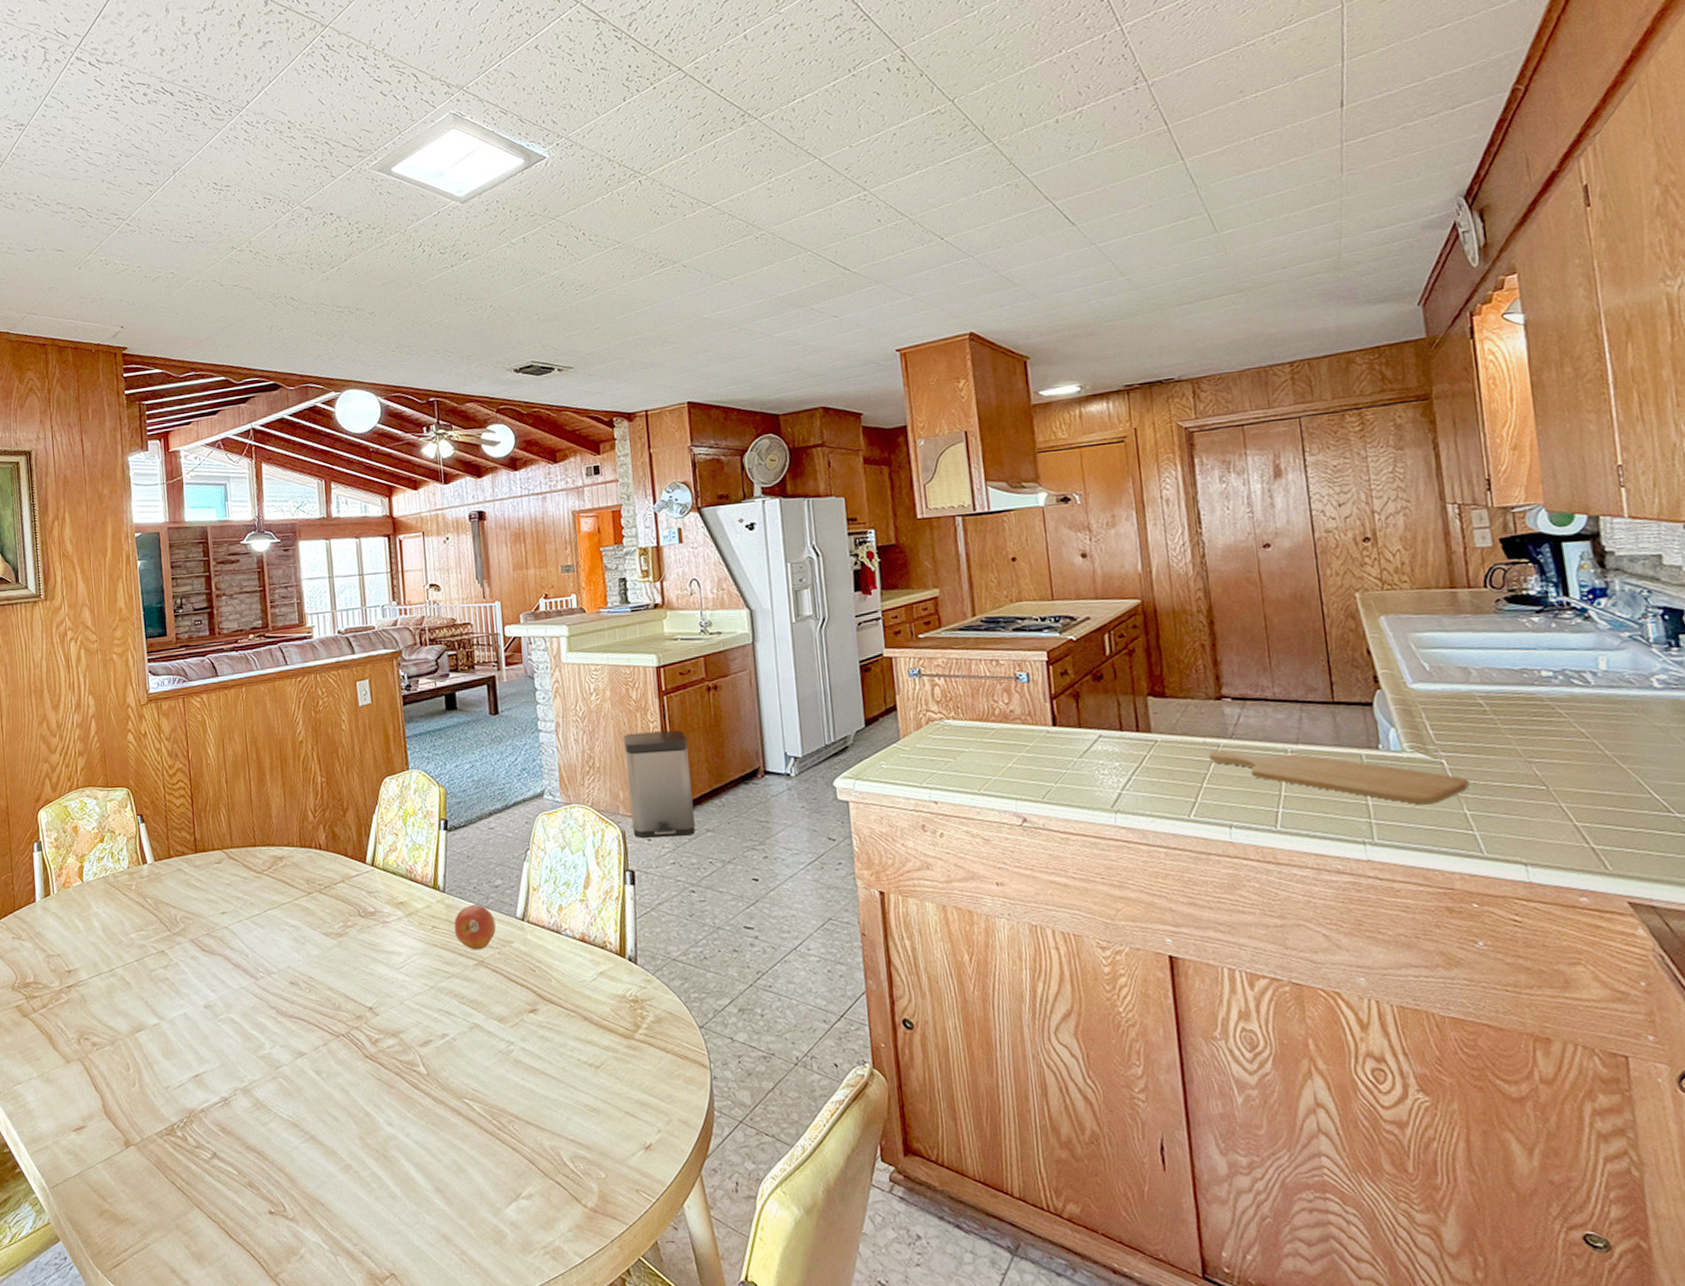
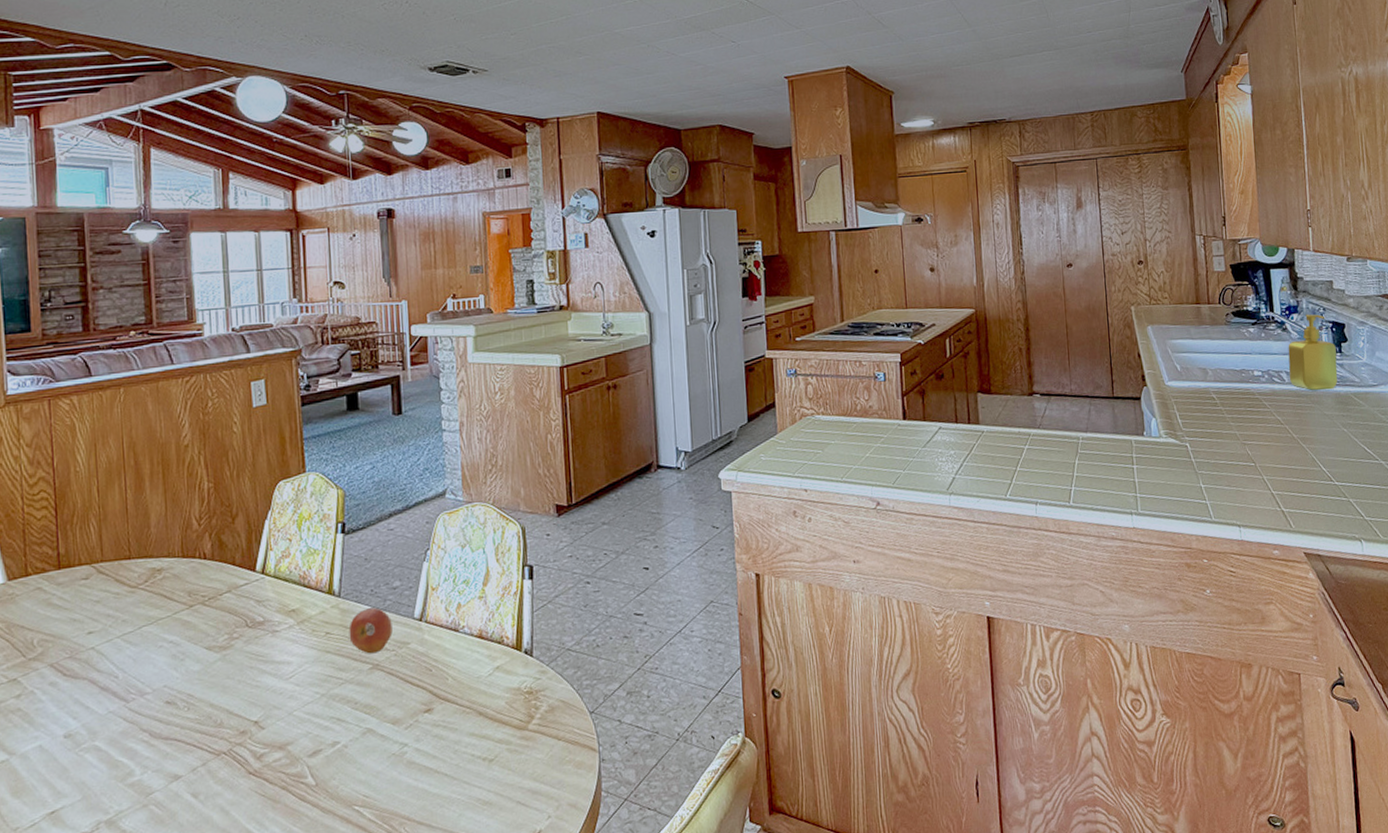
pedal bin: present [623,730,696,838] -> none [526,428,592,534]
chopping board: present [1208,750,1470,805] -> none [1022,438,1205,481]
soap dispenser: none [1593,597,1676,696] -> present [1288,314,1338,391]

